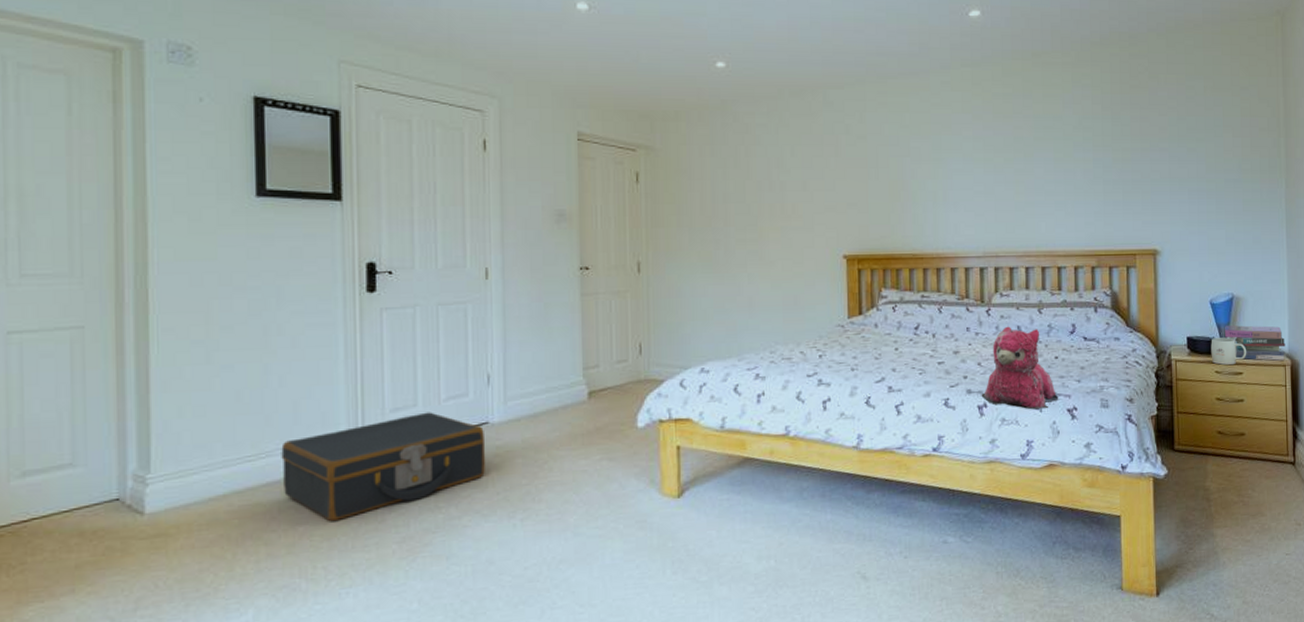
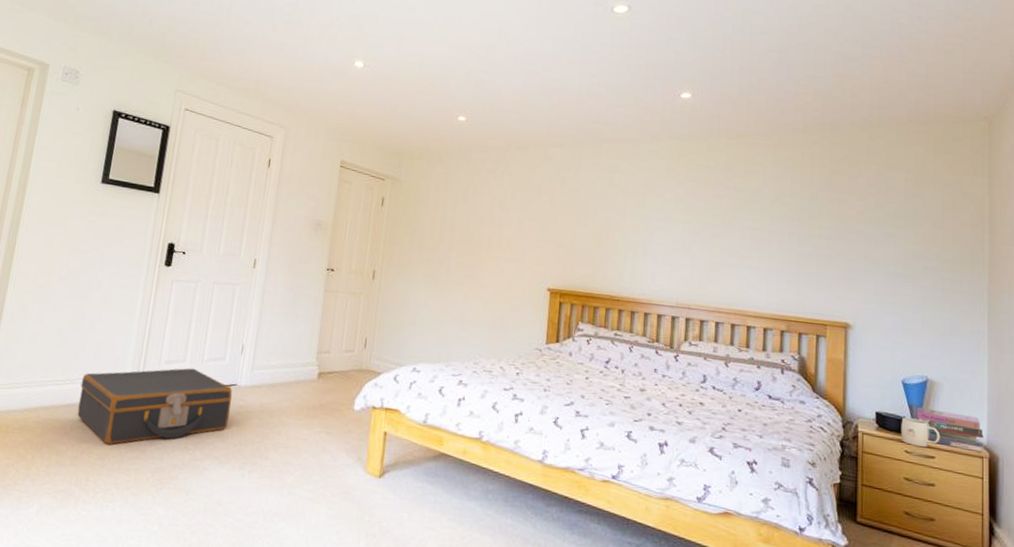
stuffed animal: present [981,326,1059,410] -> none [663,373,739,458]

